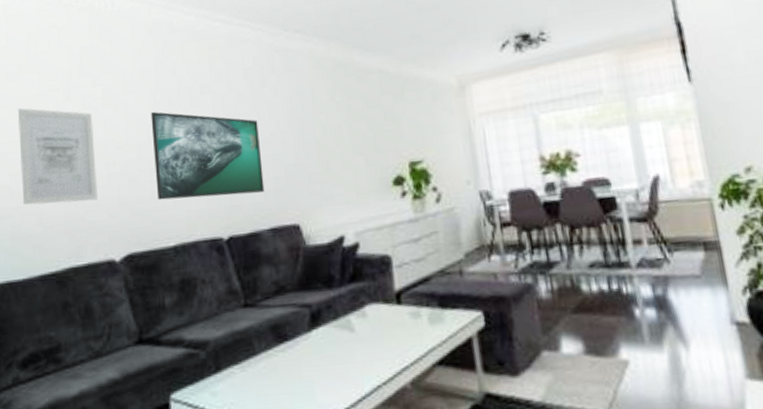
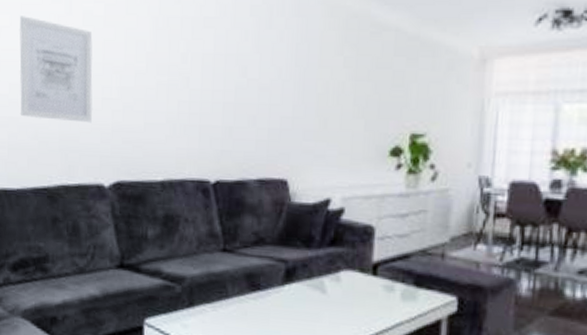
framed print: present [150,112,265,201] -> none [149,40,259,141]

